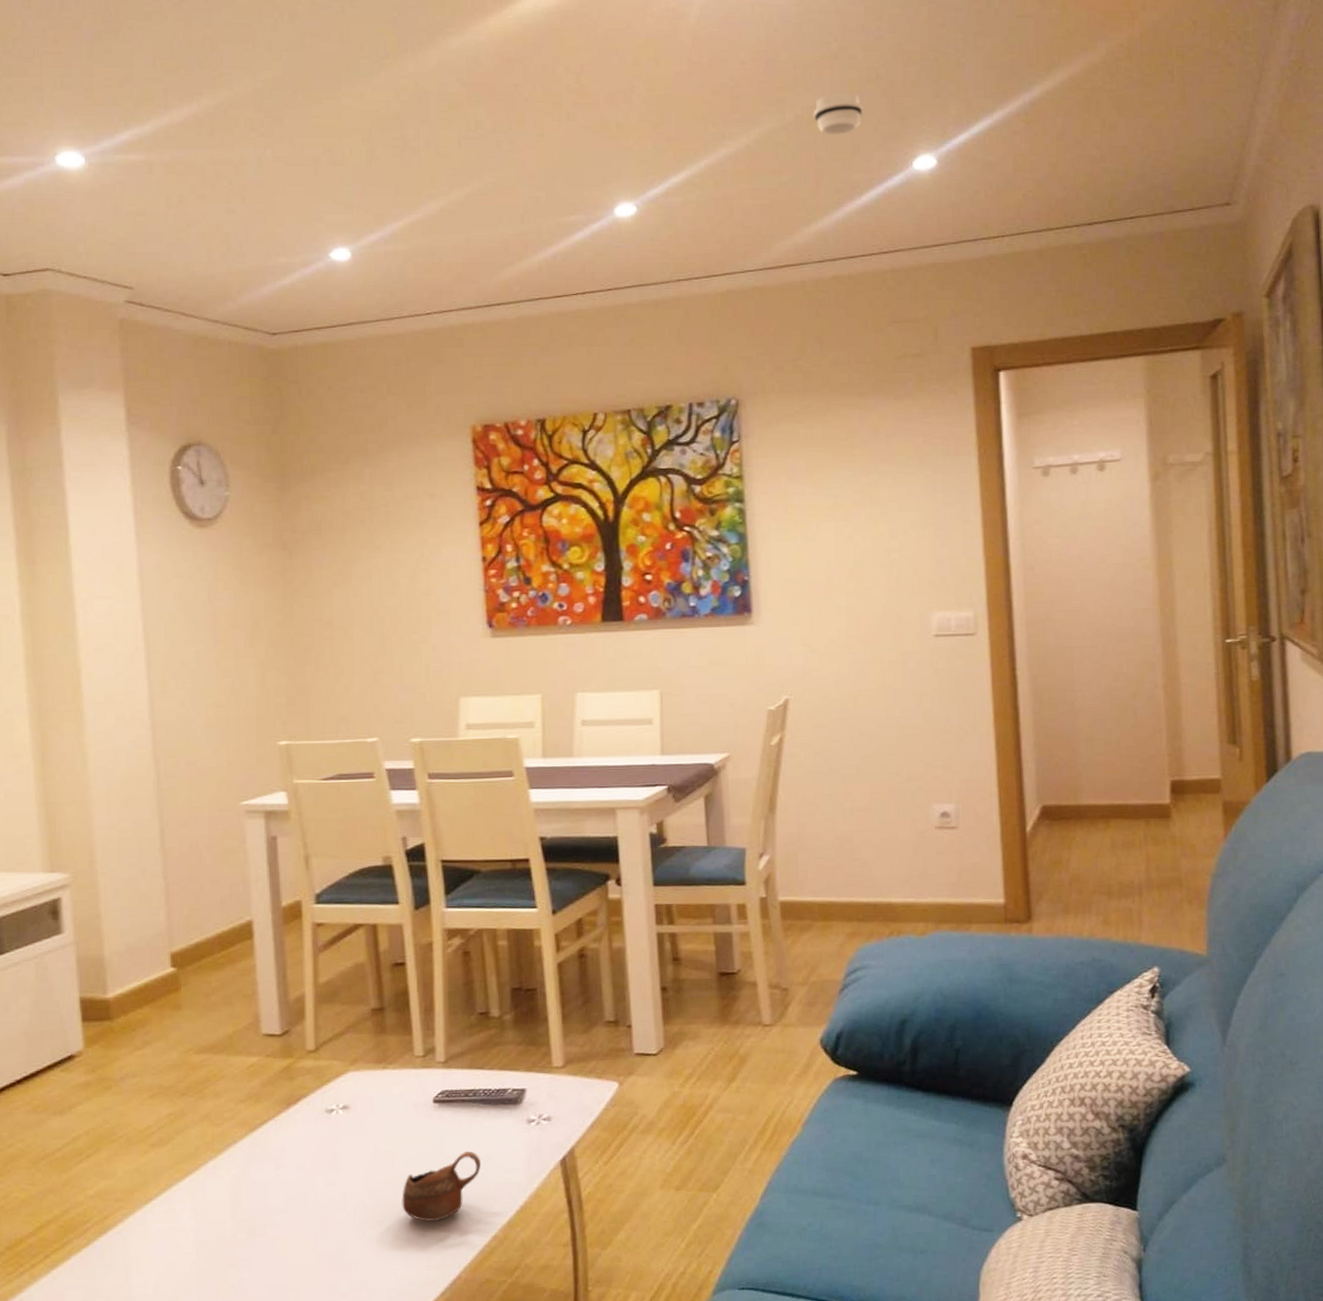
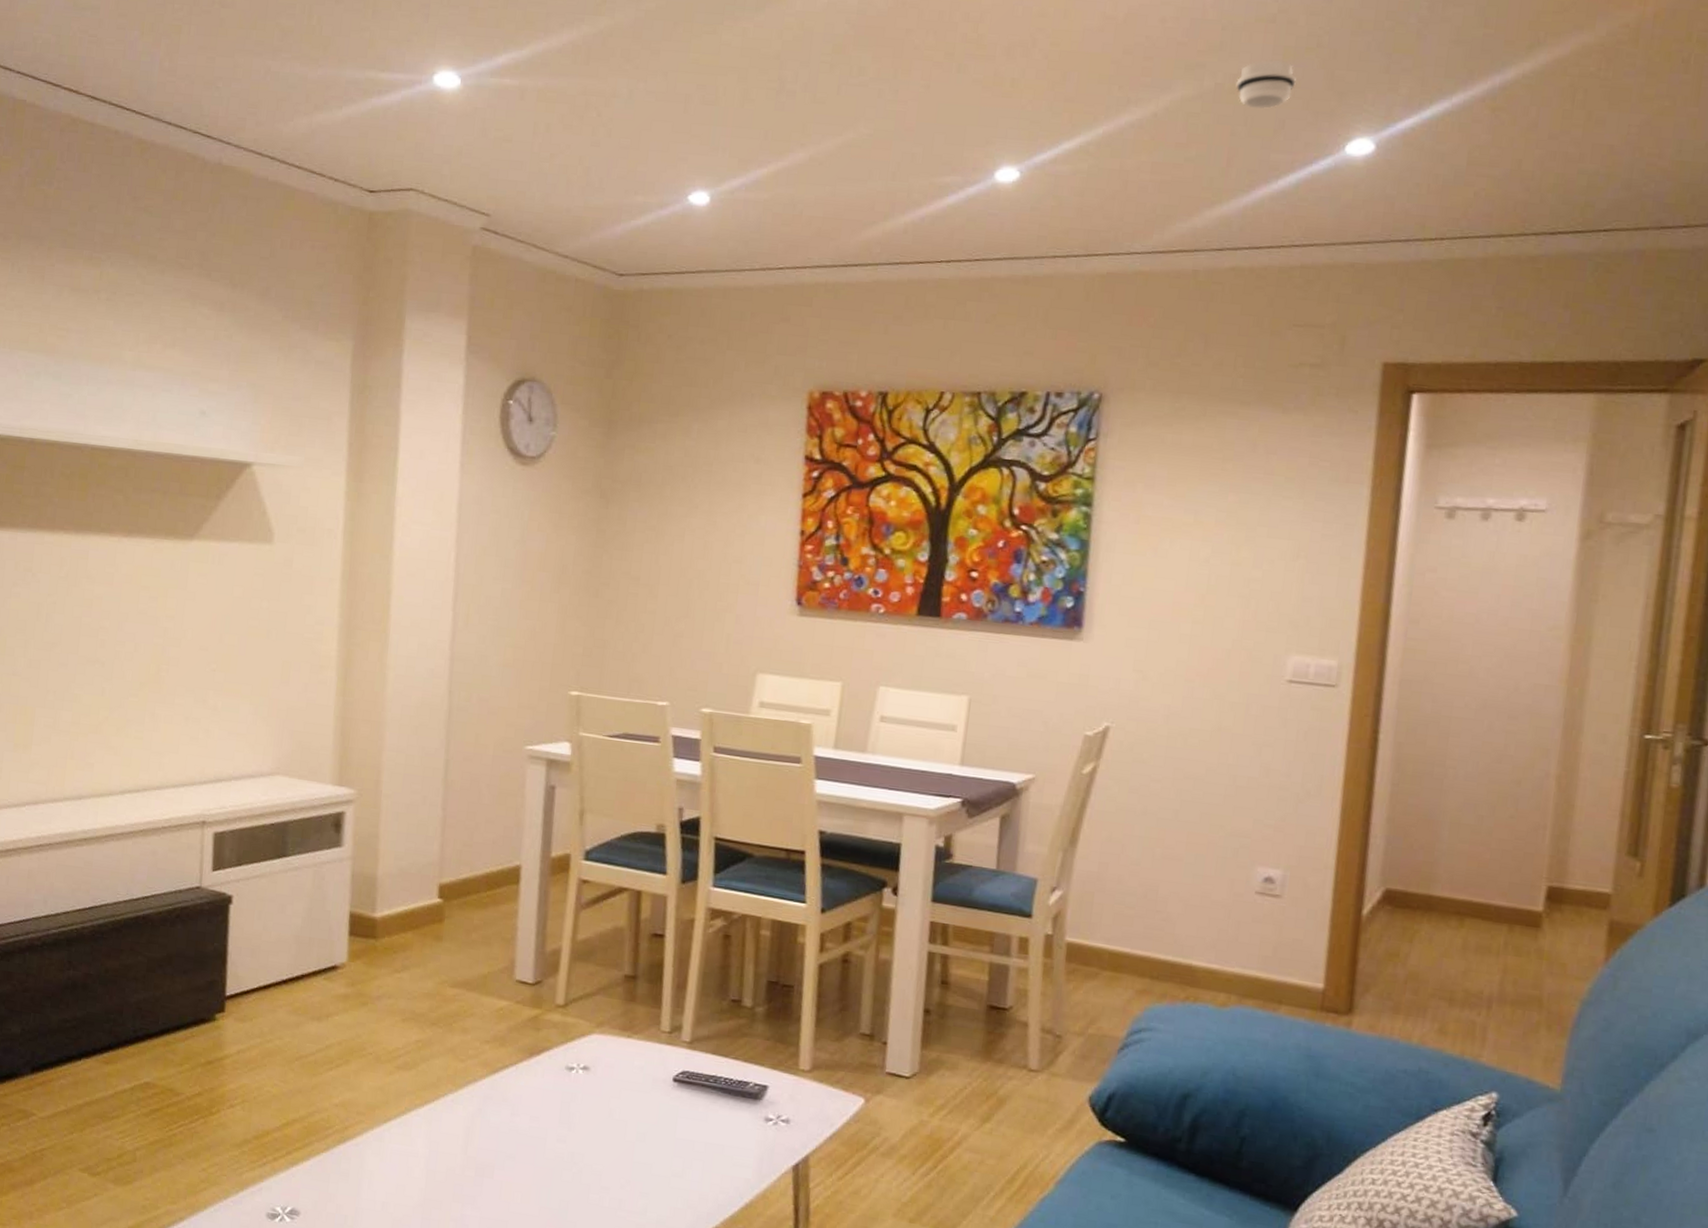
cup: present [402,1151,482,1222] -> none [627,1136,713,1201]

